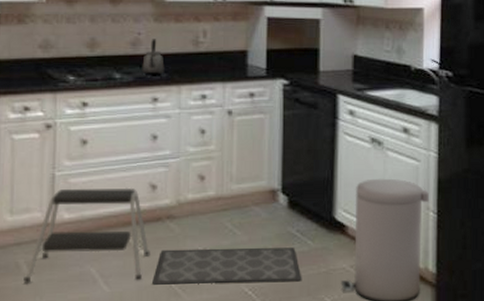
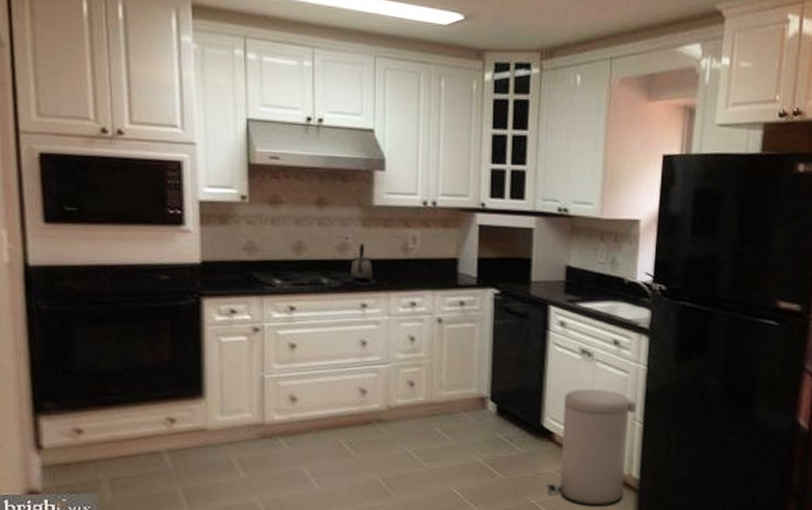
step stool: present [23,187,150,283] -> none [237,391,361,480]
bath mat: present [152,247,302,285] -> none [363,451,509,484]

